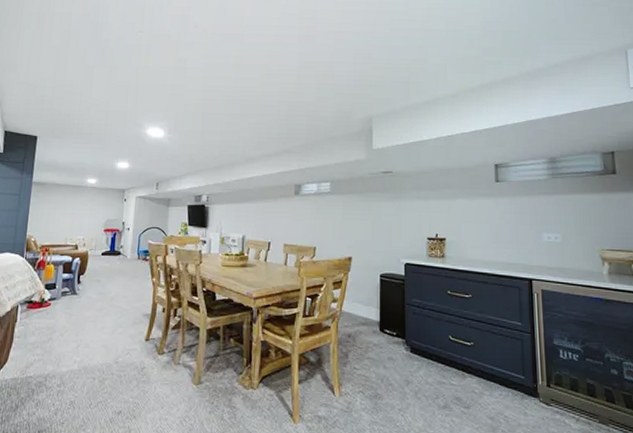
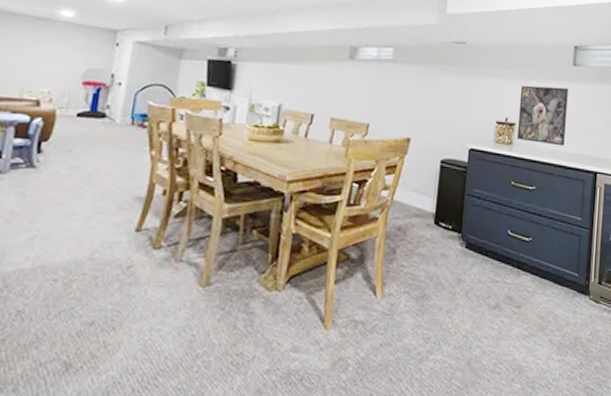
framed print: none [447,203,495,256] -> present [516,85,568,146]

